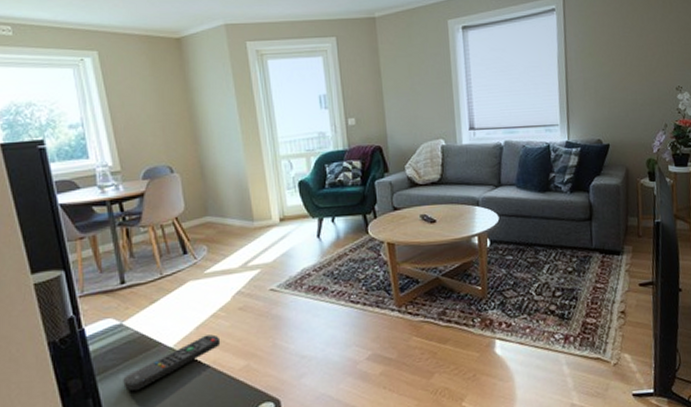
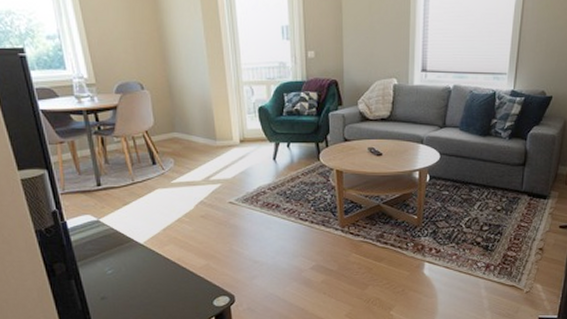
remote control: present [123,334,221,392] -> none [101,236,185,277]

